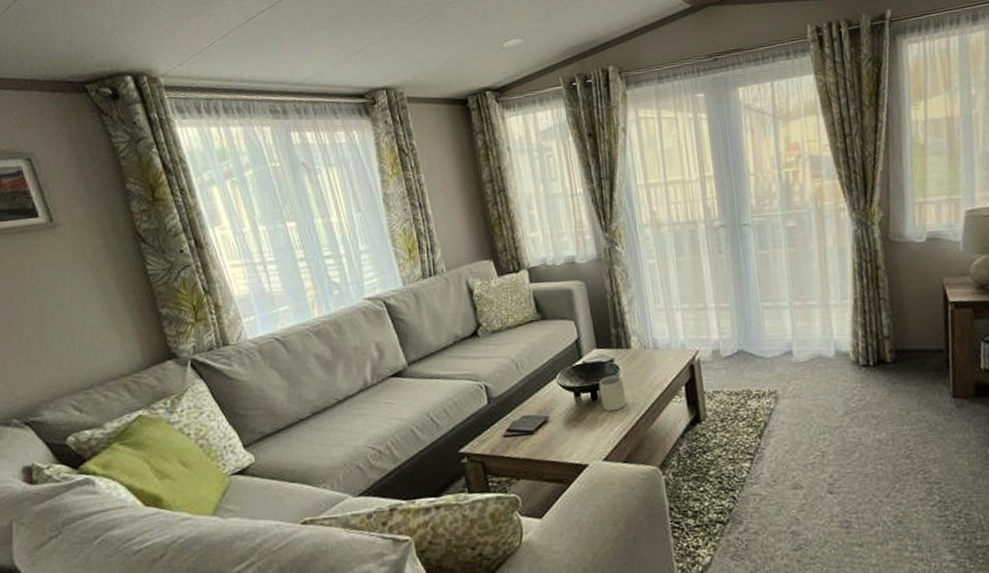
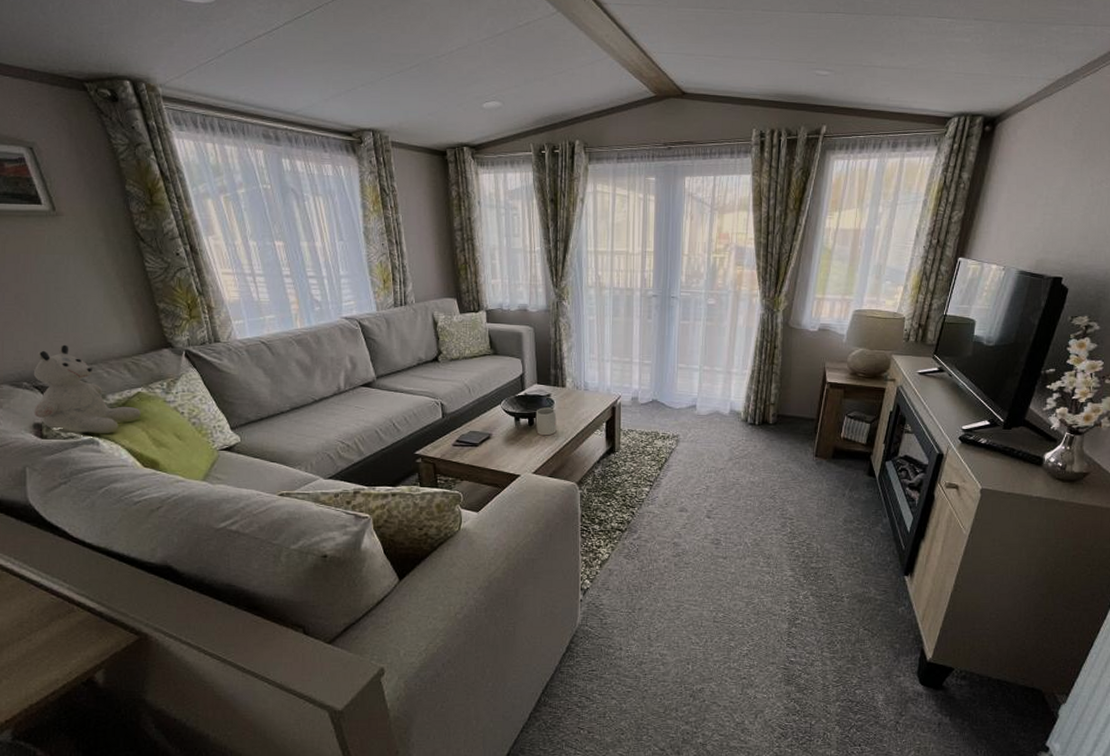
stuffed animal: none [23,369,142,476] -> present [33,344,141,434]

